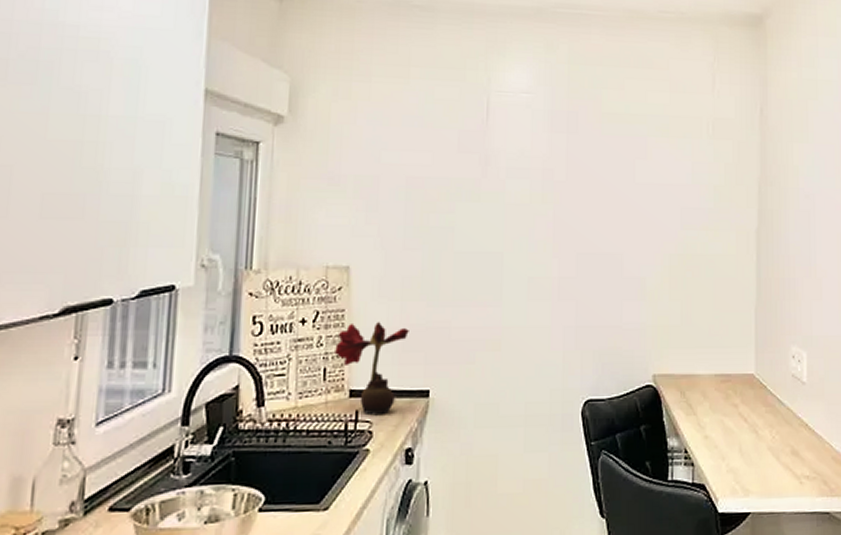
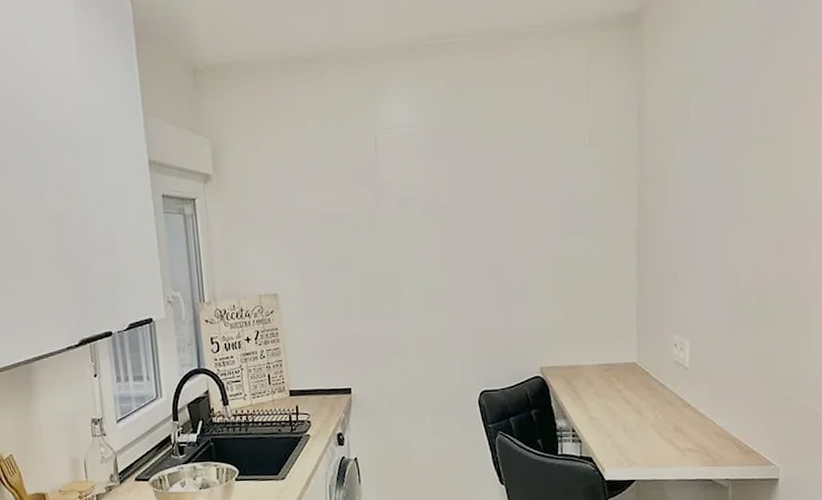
flower: present [333,321,409,414] -> none [273,335,330,408]

